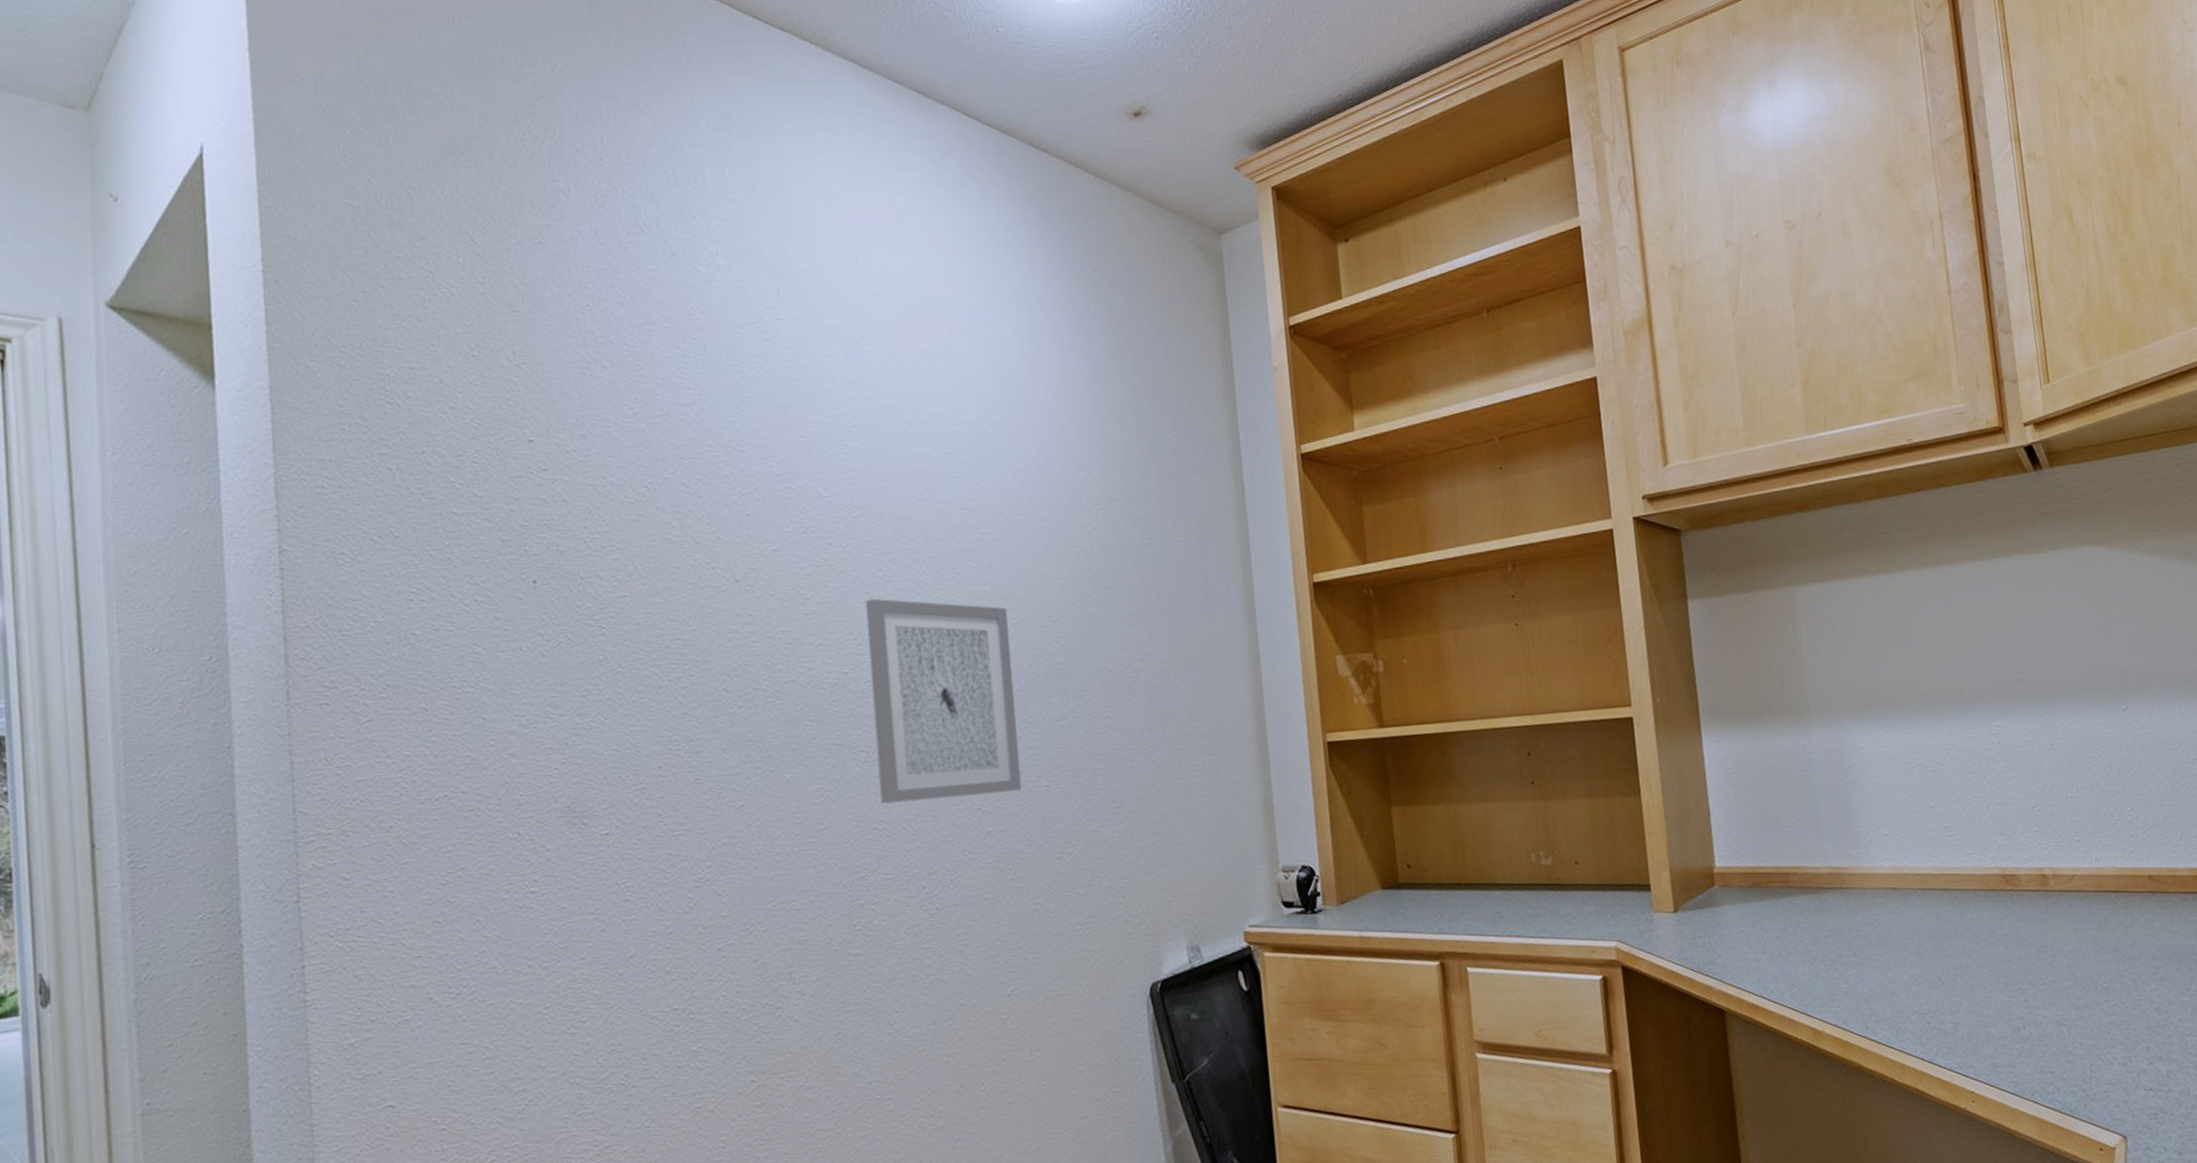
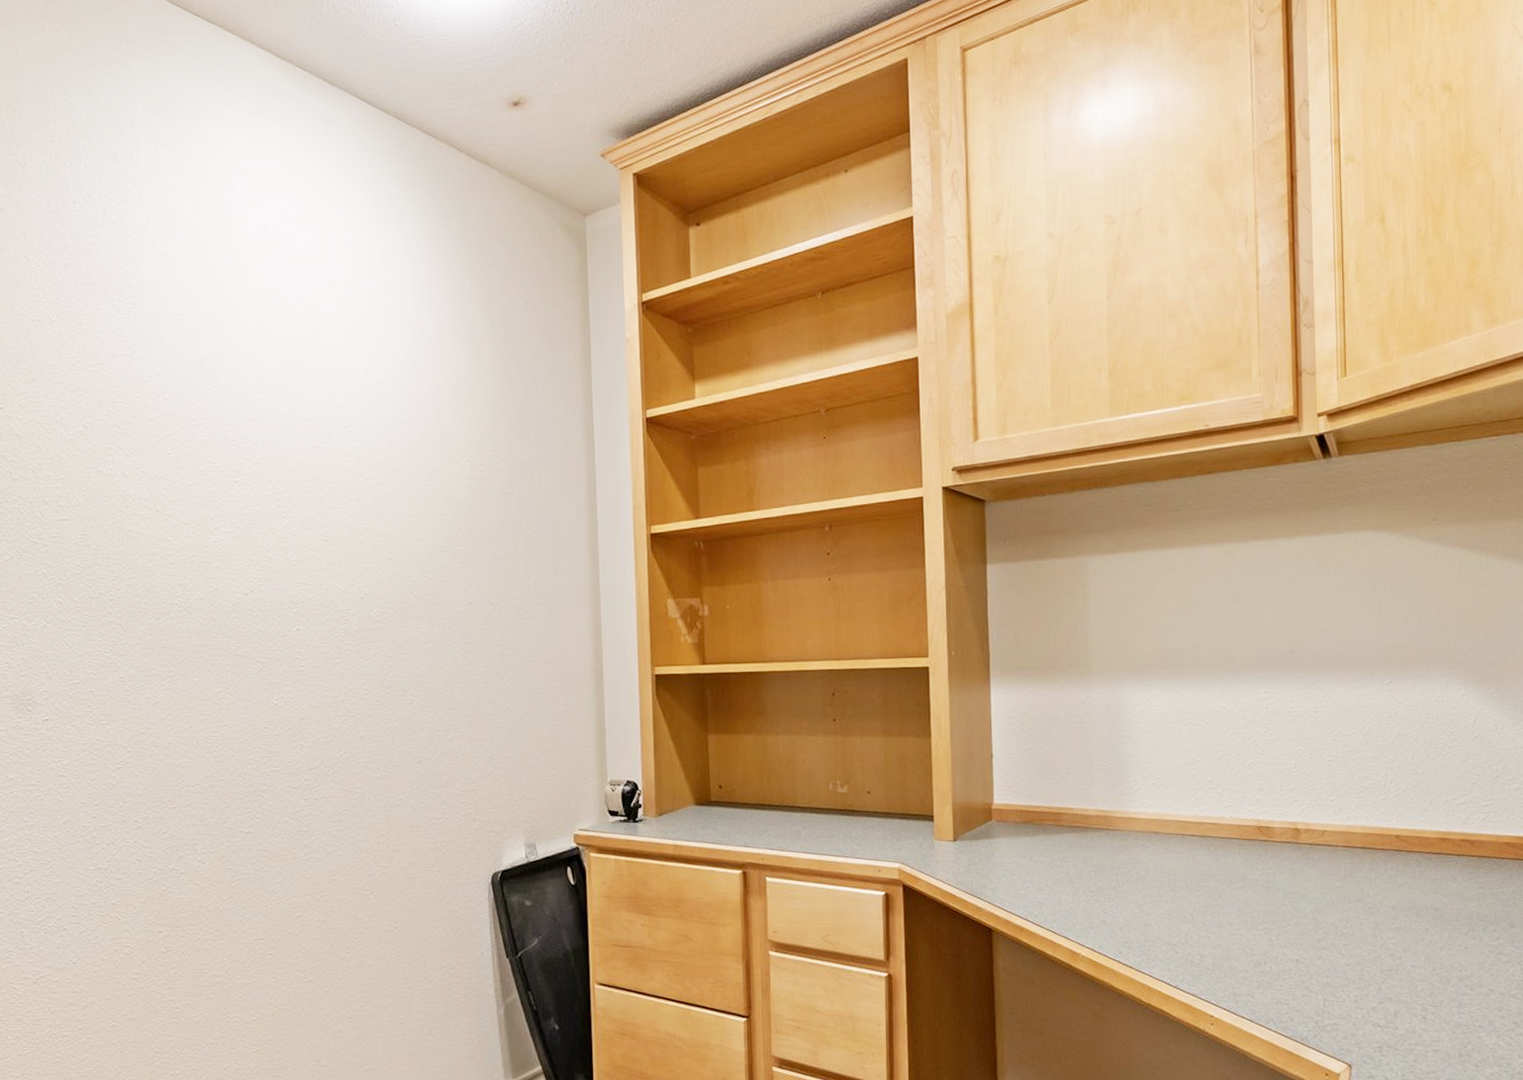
wall art: present [865,598,1021,804] -> none [264,531,390,707]

